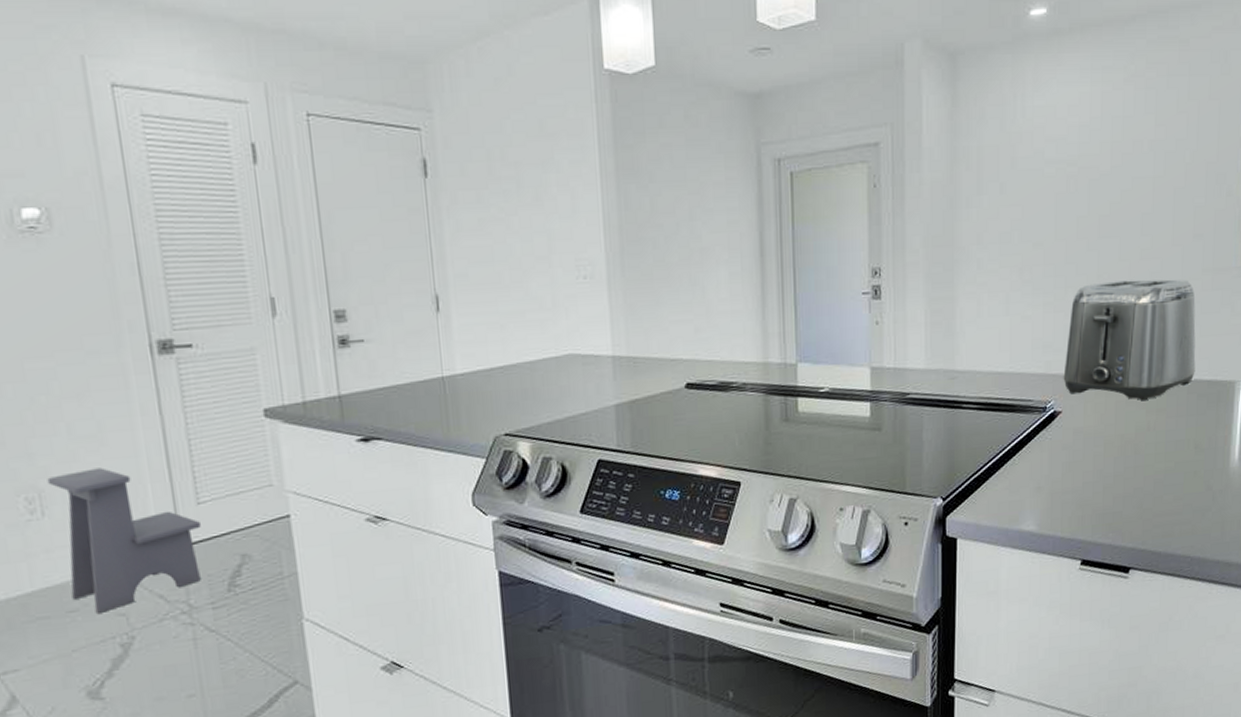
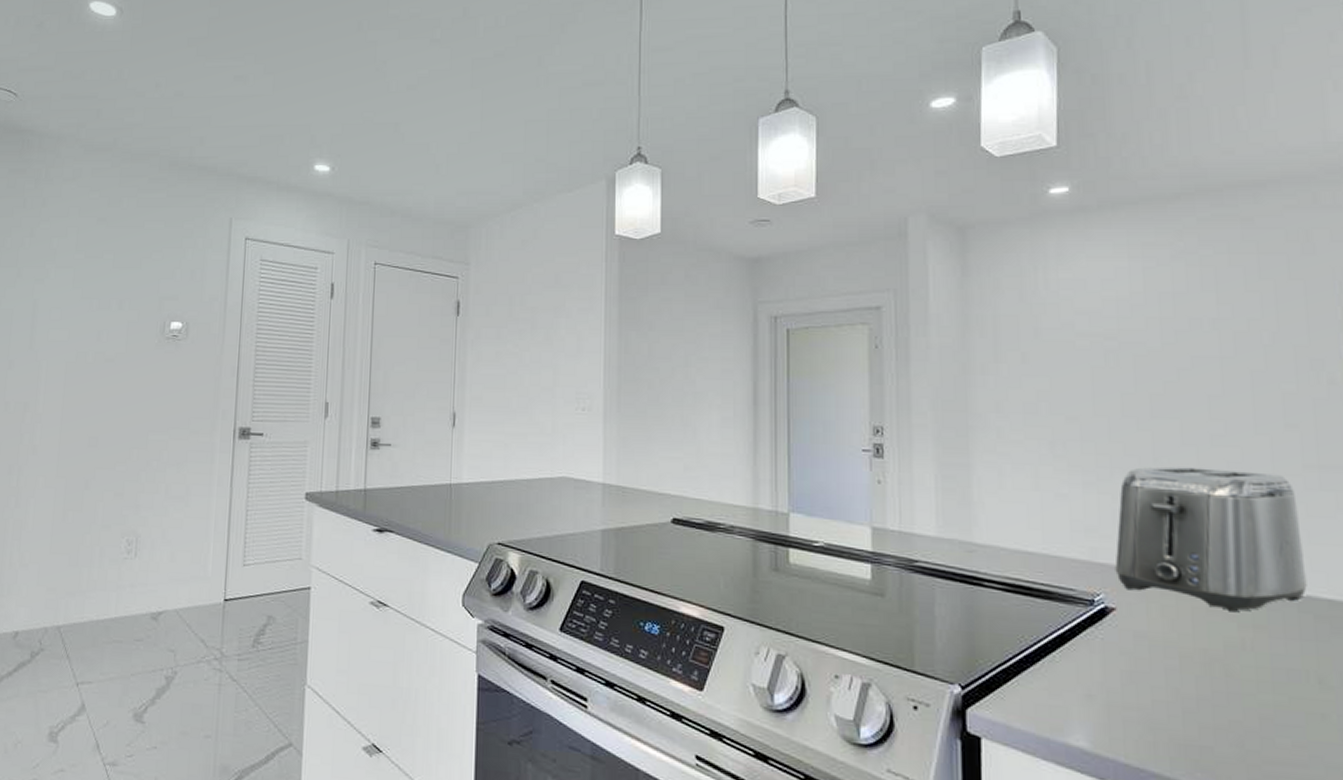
step stool: present [47,467,201,613] -> none [140,523,242,646]

